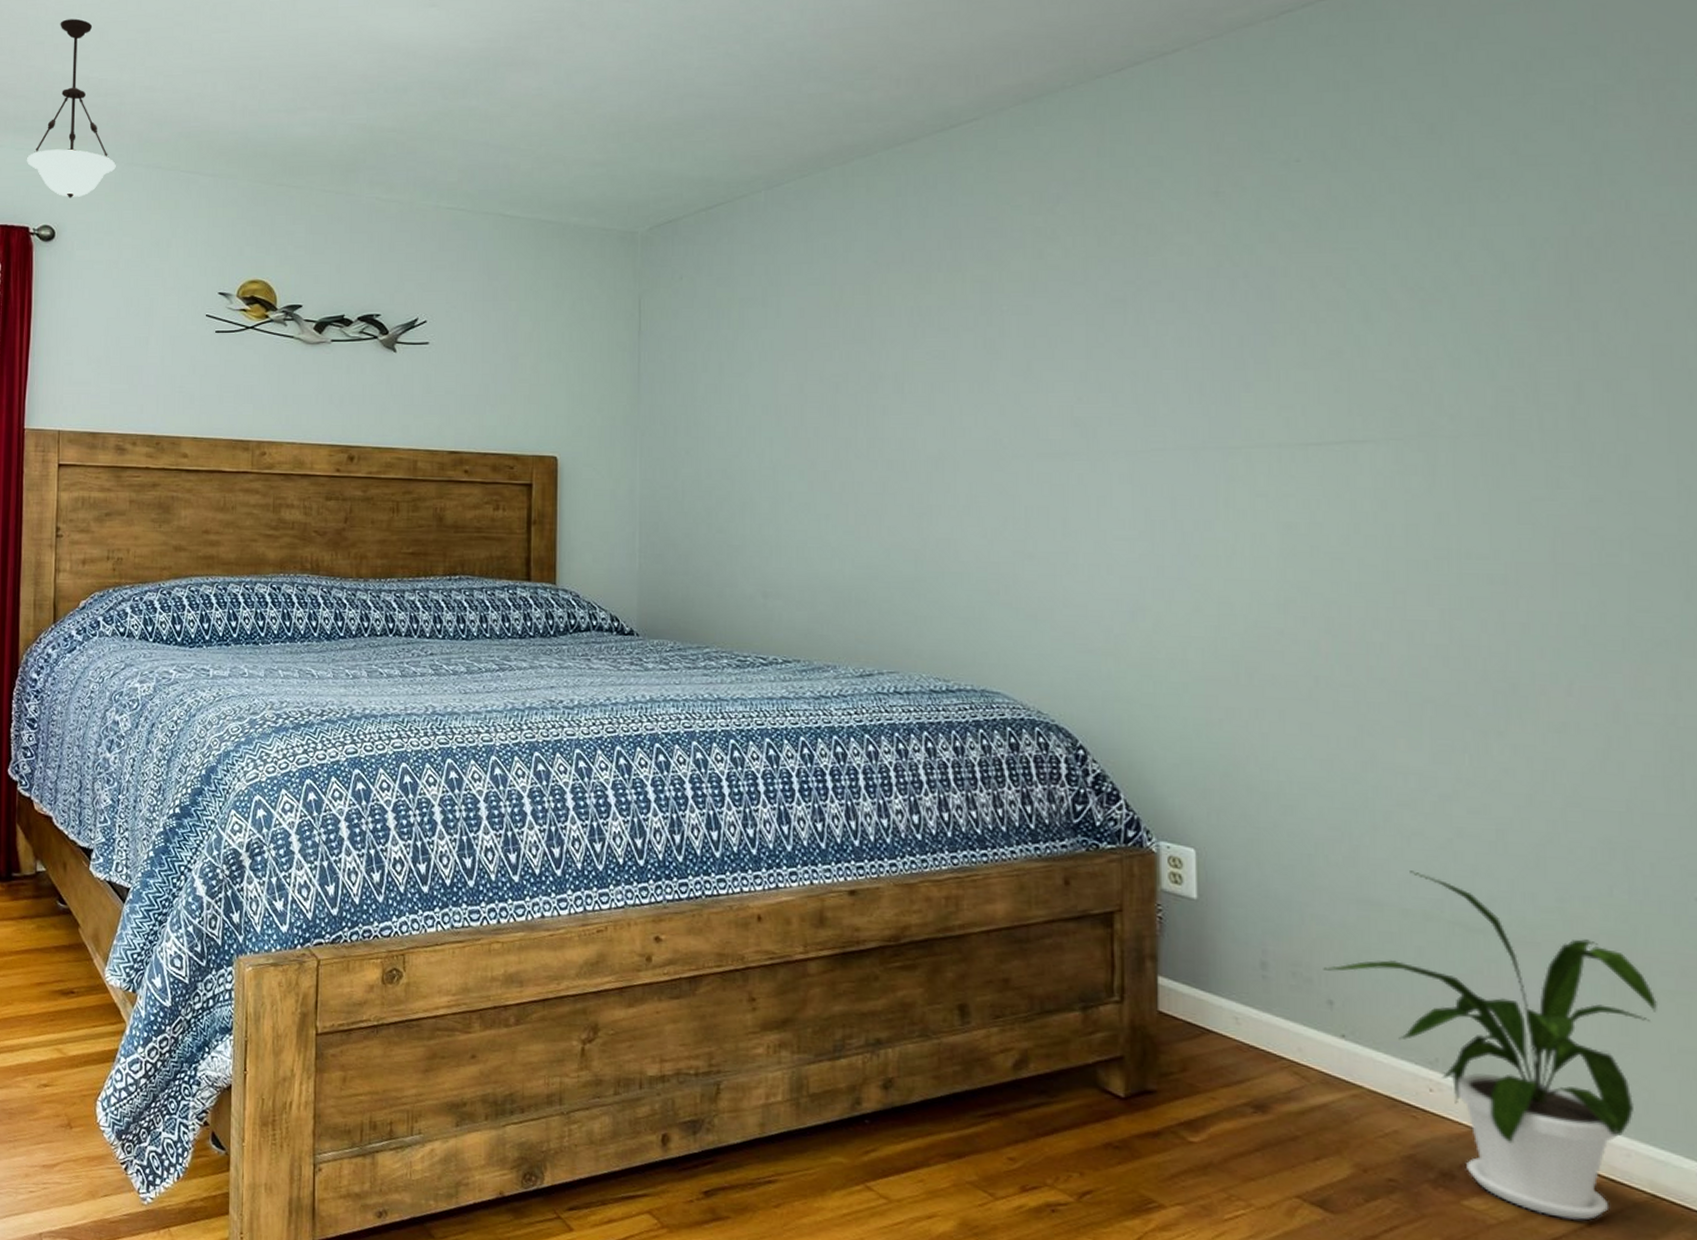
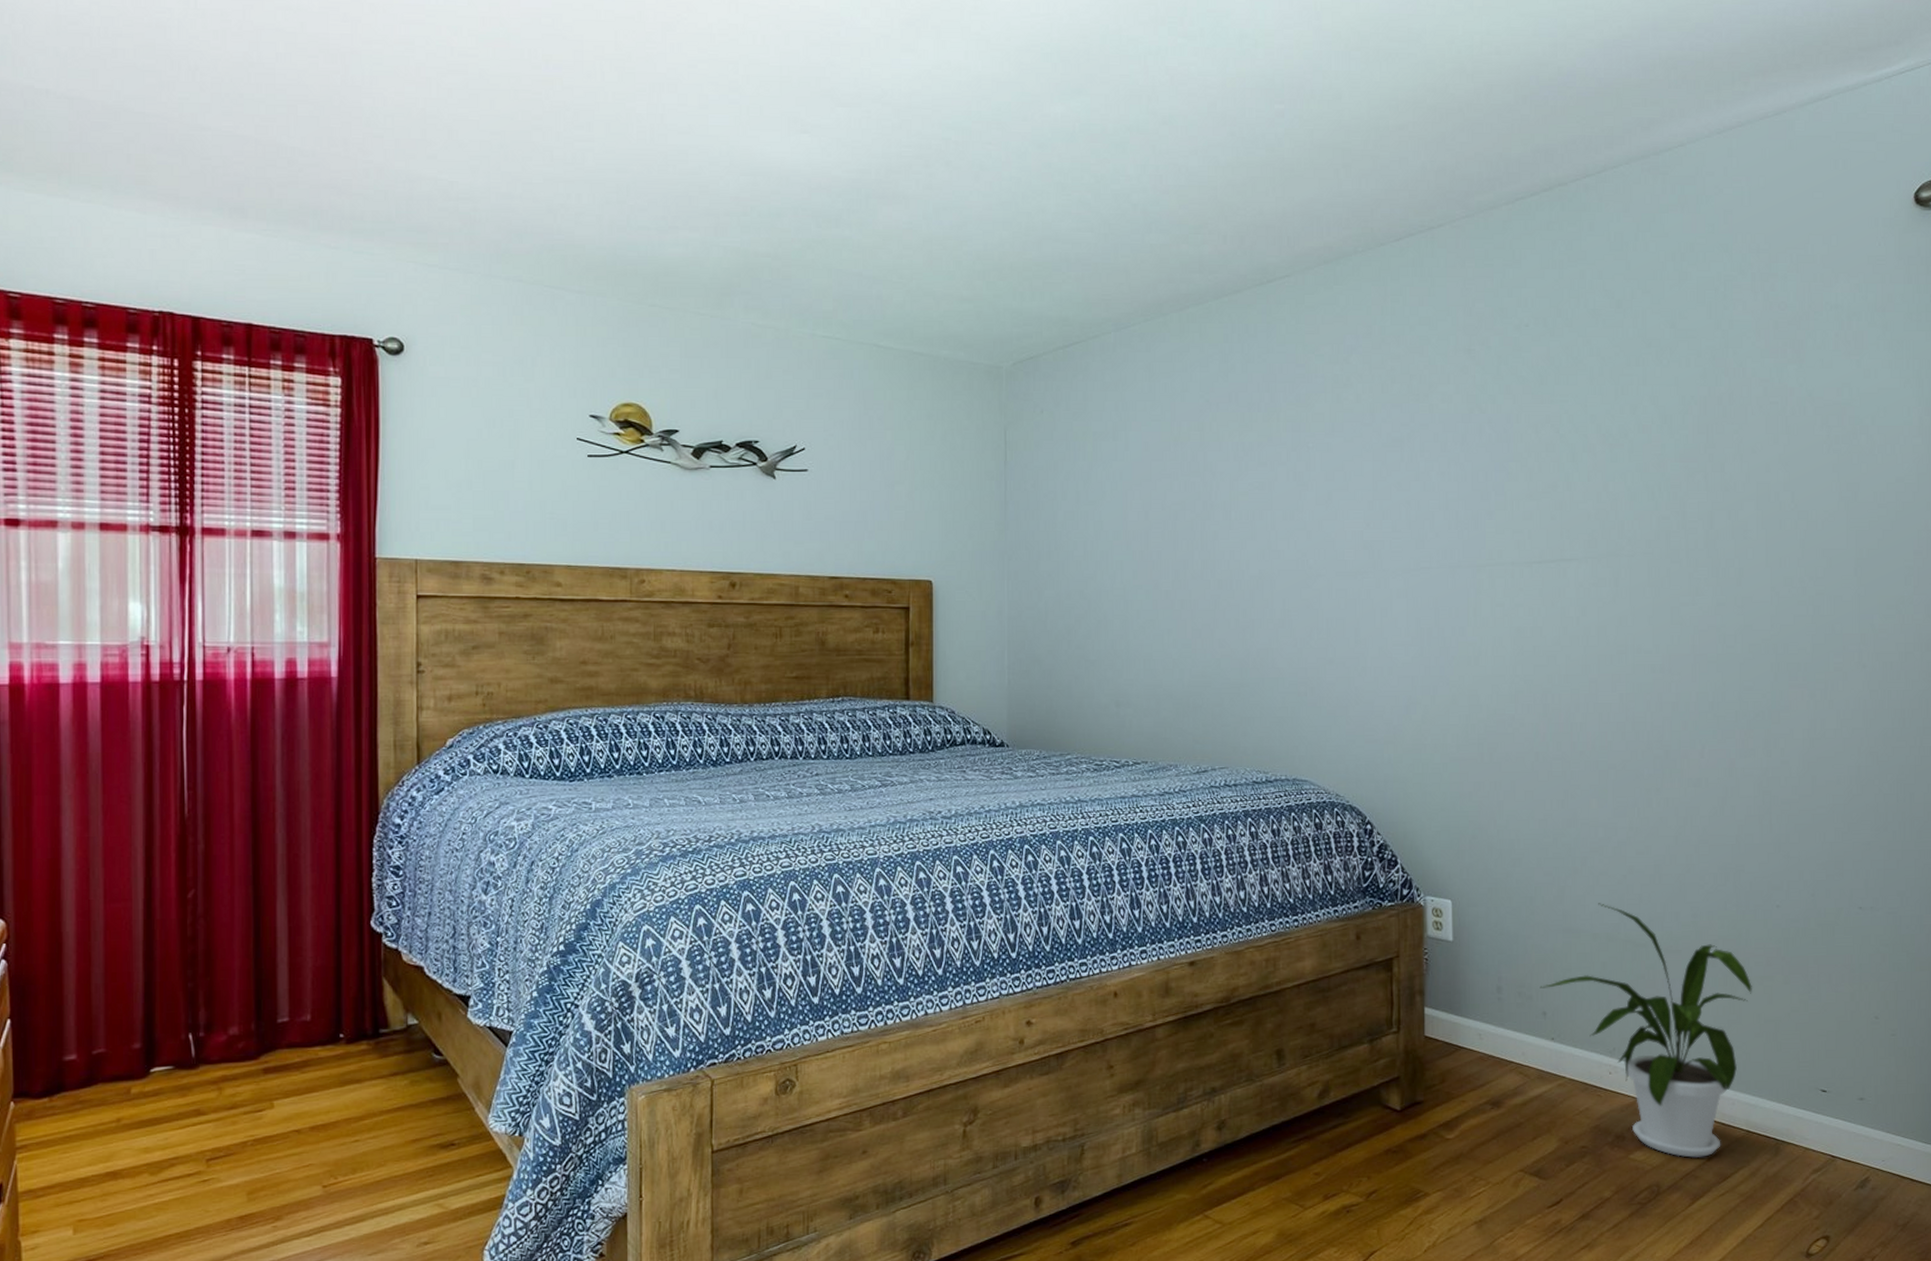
pendant light: present [26,18,116,198] -> none [366,113,472,309]

